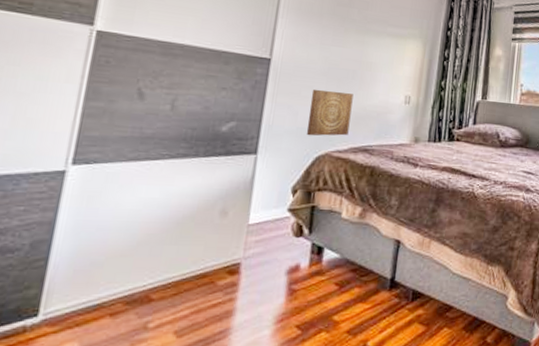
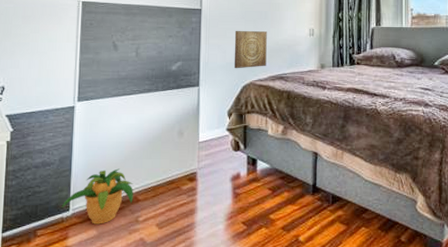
potted plant: none [25,257,146,335] -> present [61,168,134,225]

